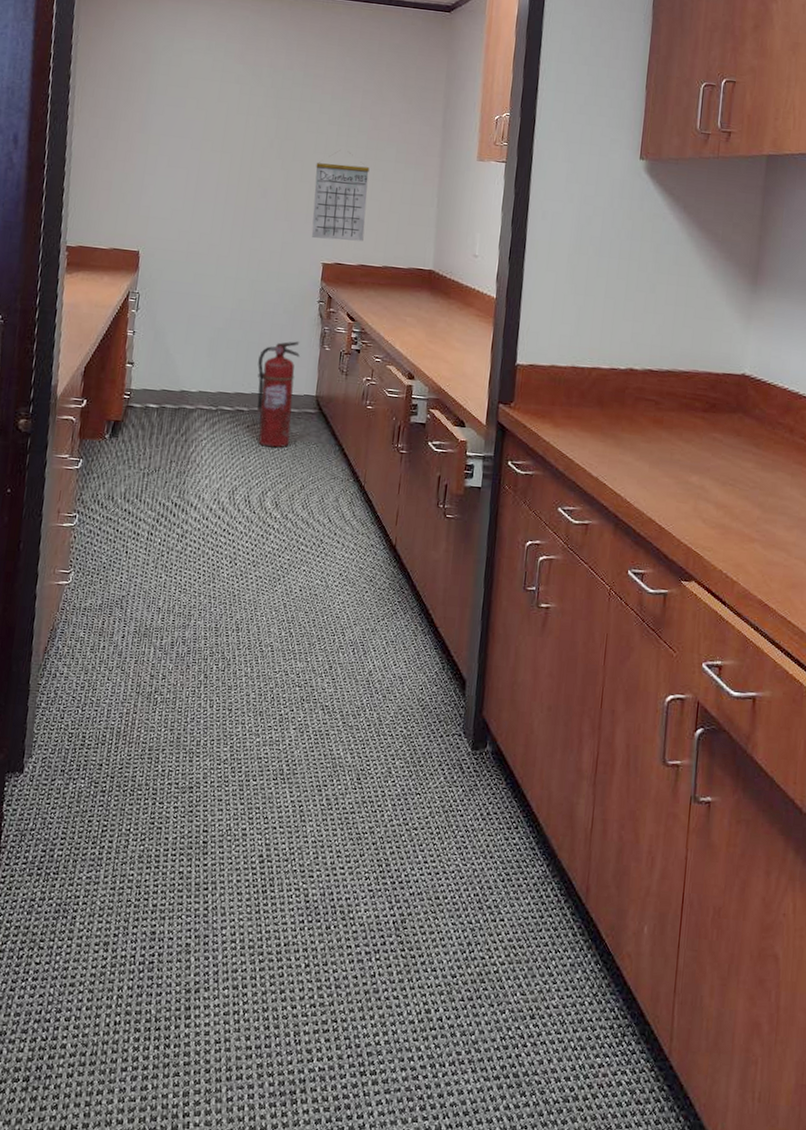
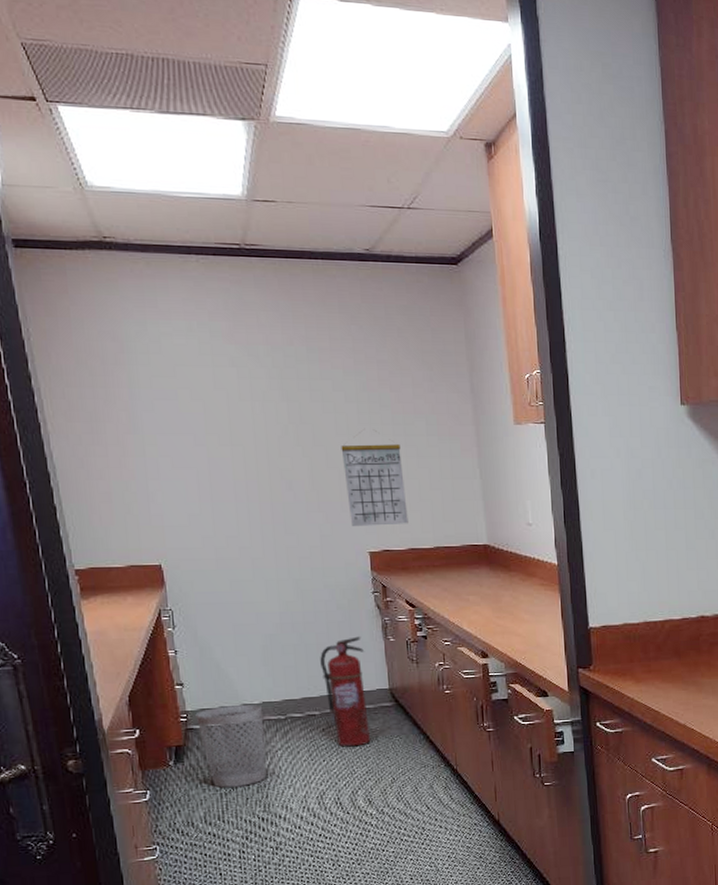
wastebasket: none [137,389,197,470] -> present [195,704,267,788]

